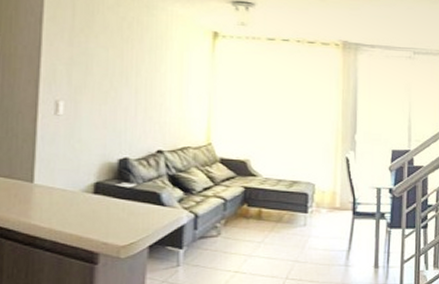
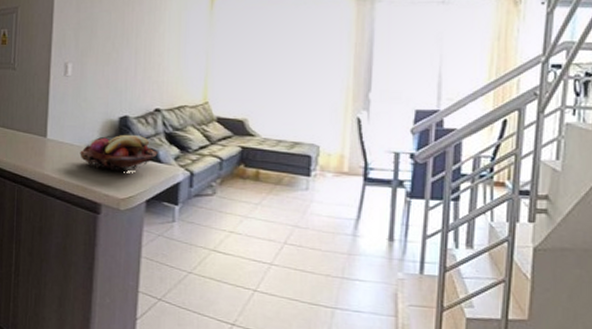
fruit basket: none [73,177,161,217] -> present [80,134,158,171]

